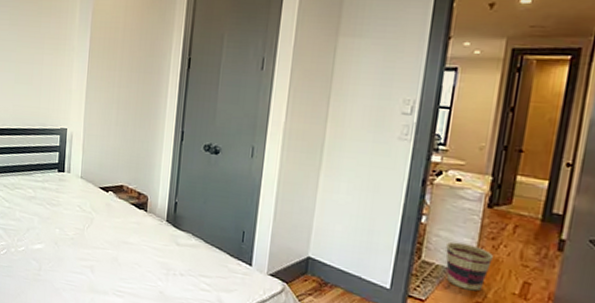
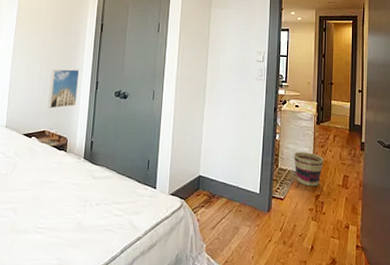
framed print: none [126,113,162,161] -> present [48,69,80,109]

